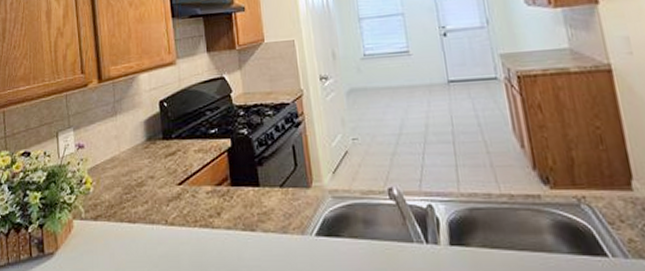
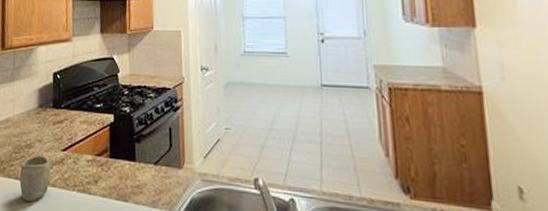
cup: none [134,192,168,246] -> present [19,155,50,202]

